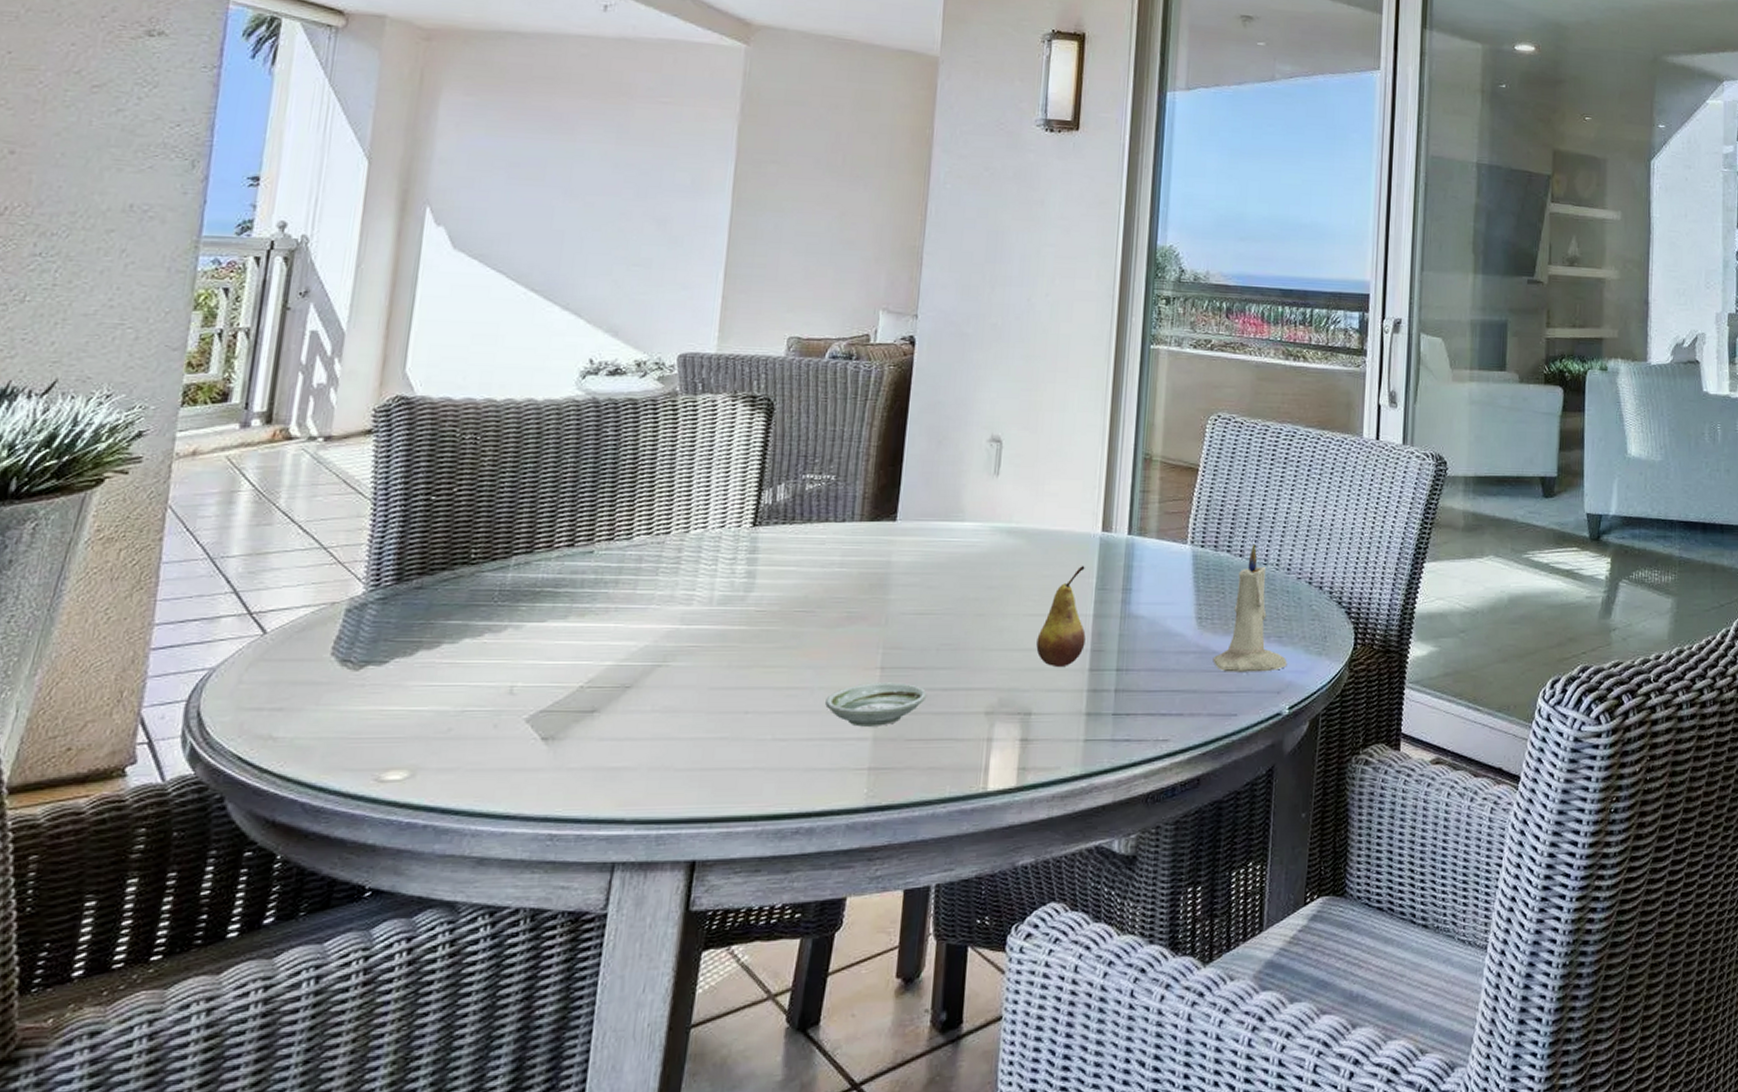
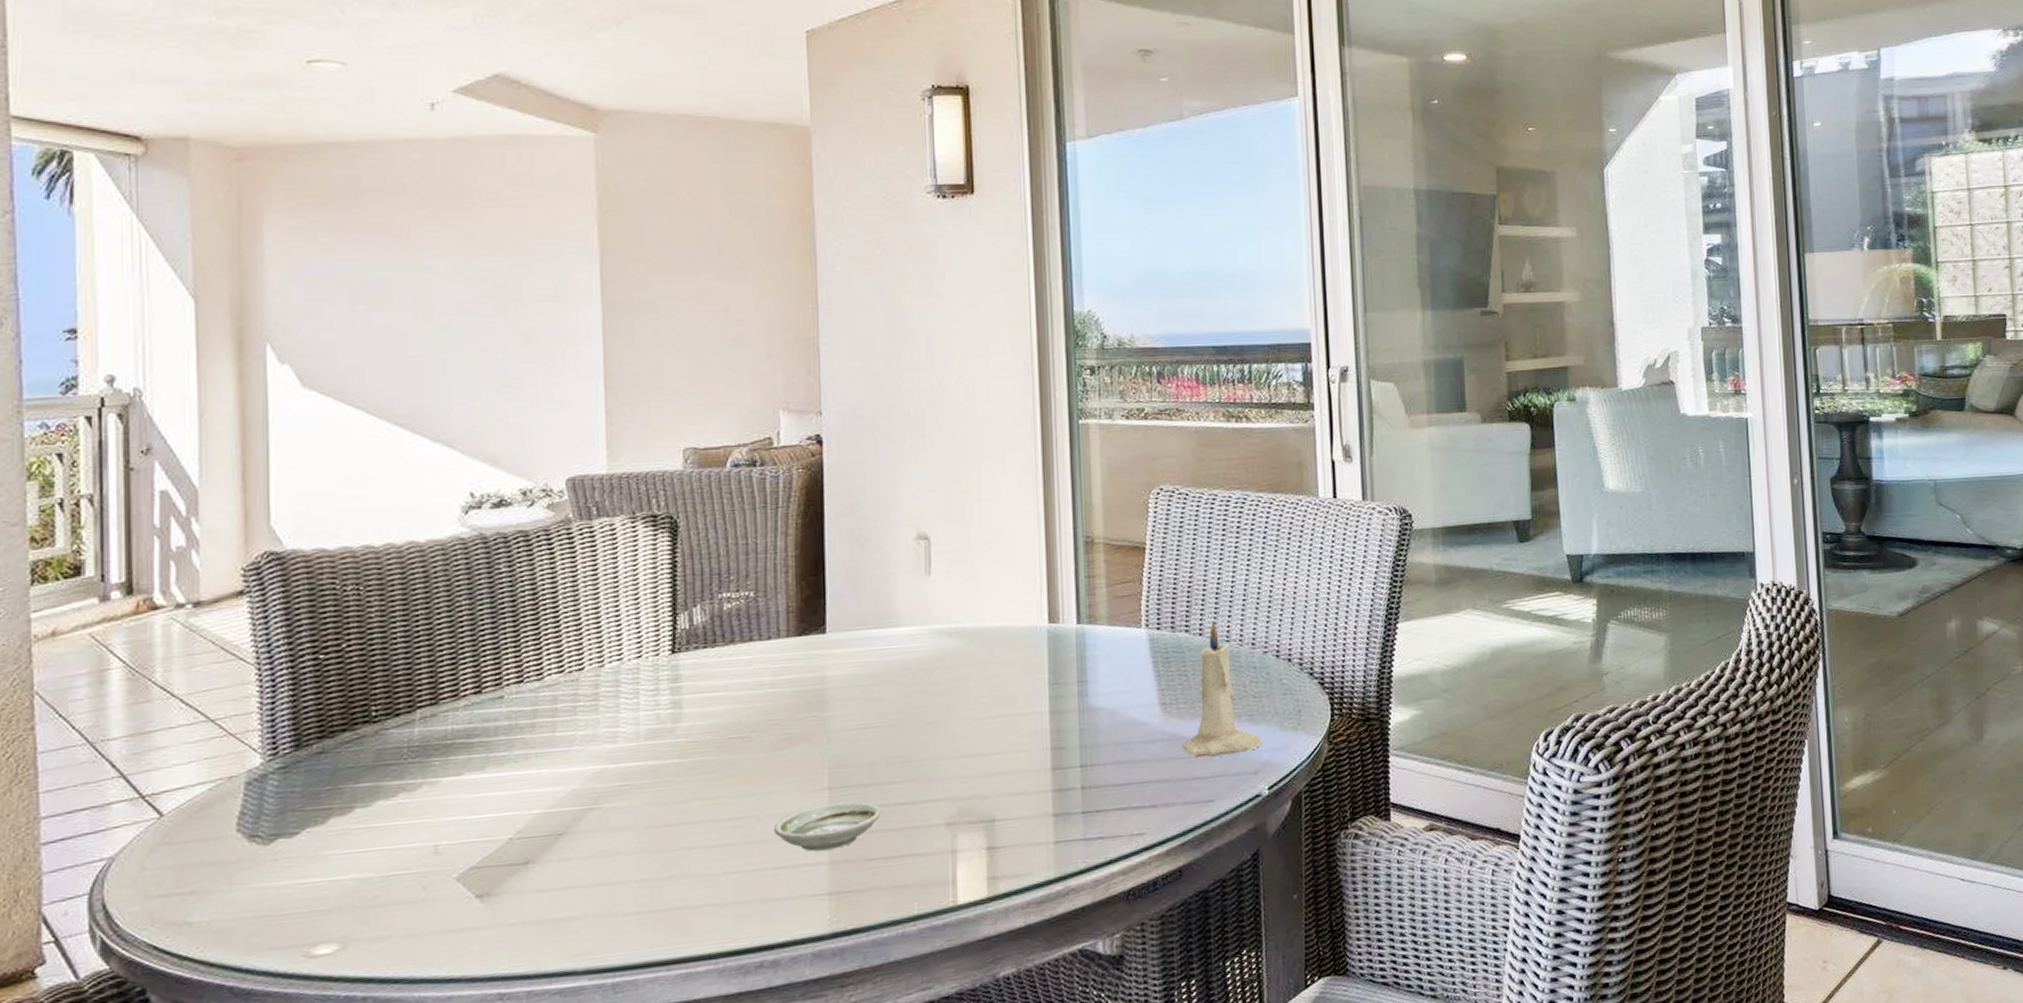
fruit: present [1036,566,1086,668] -> none [992,661,1044,770]

